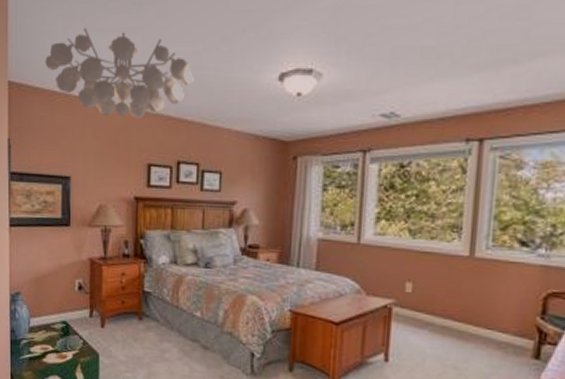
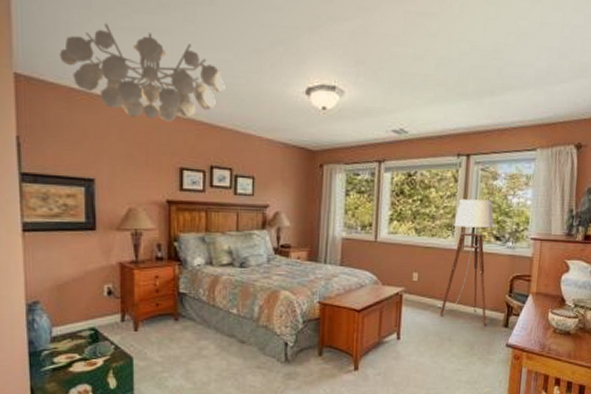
floor lamp: none [439,194,520,355] -> present [438,199,495,326]

